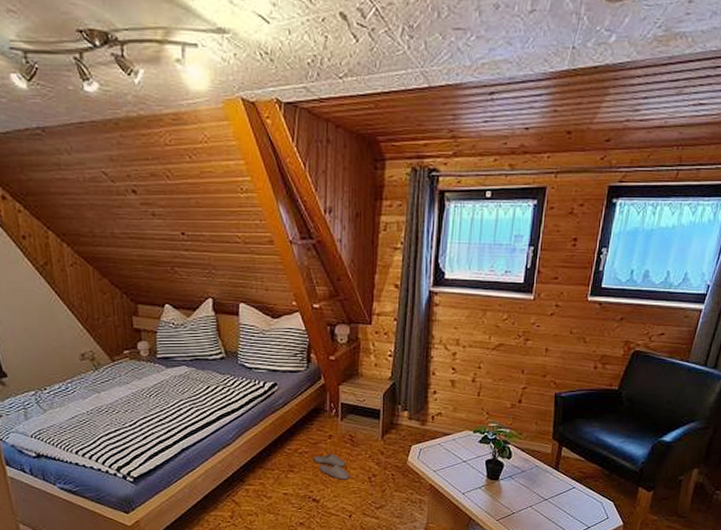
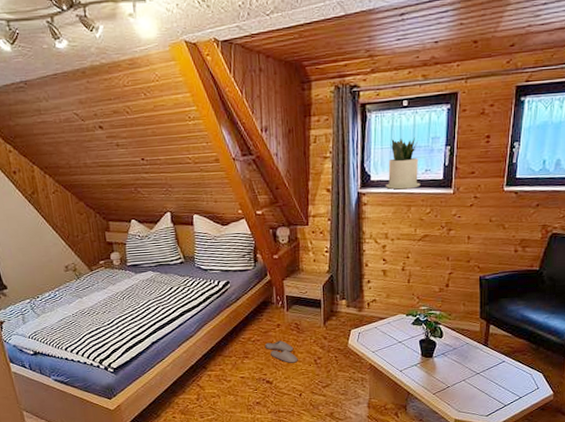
planter: none [461,234,499,291] -> present [386,138,421,190]

